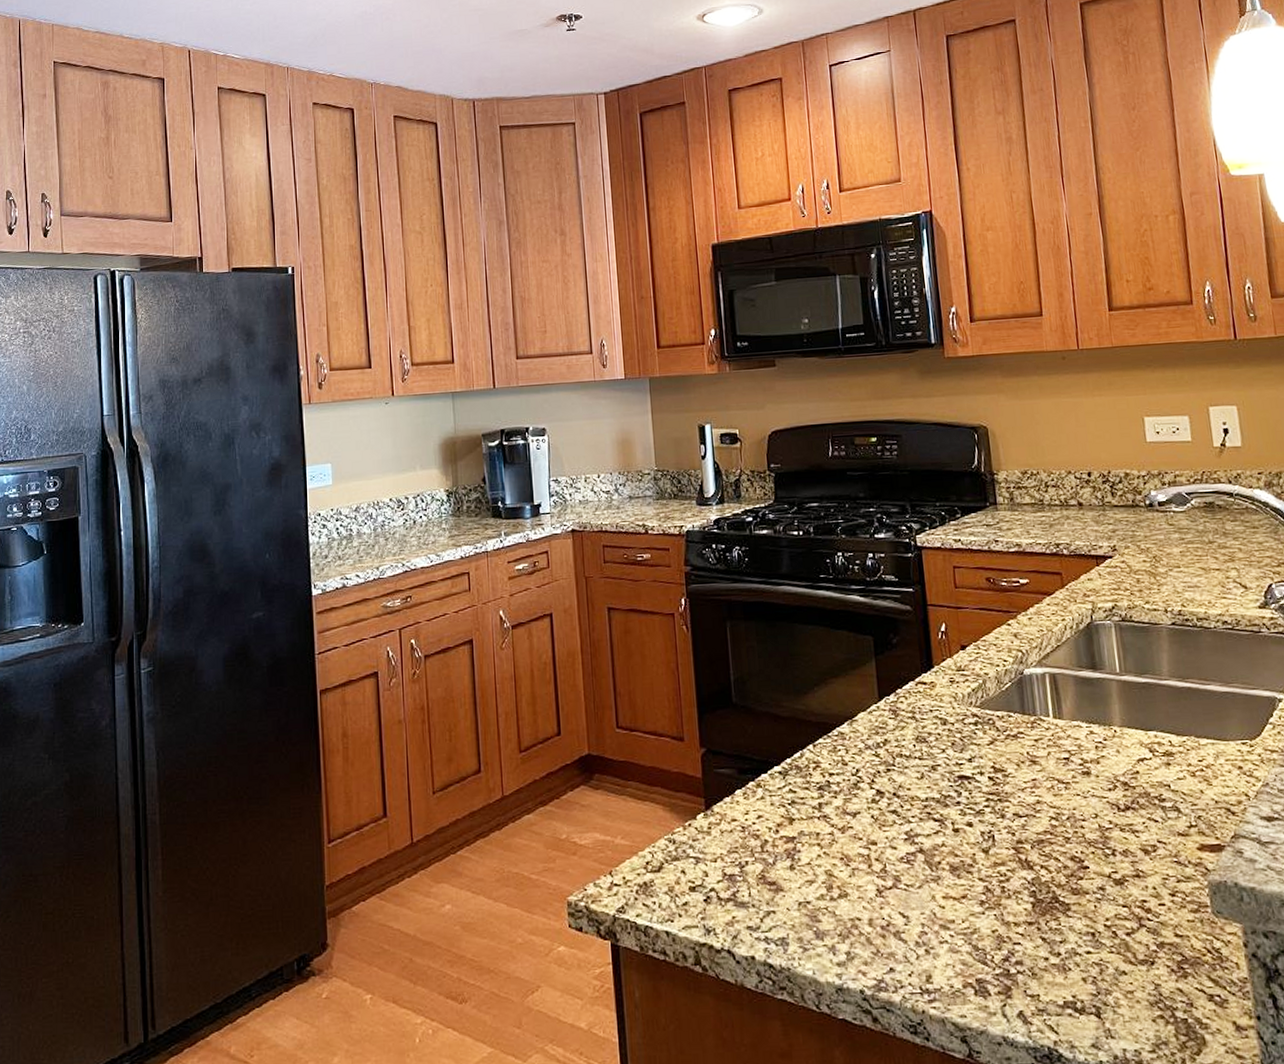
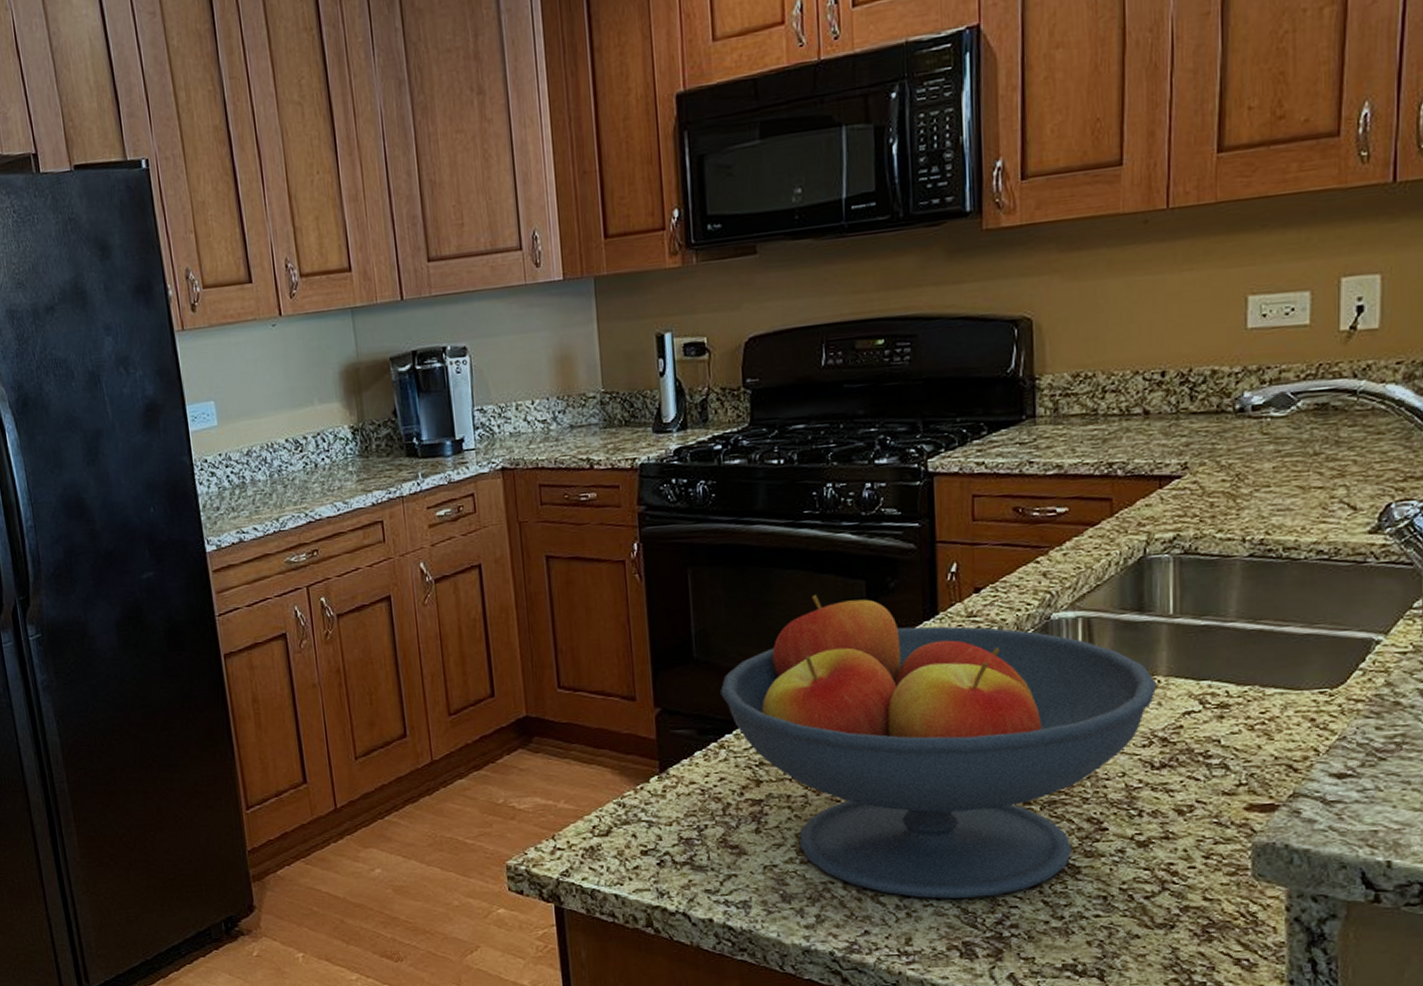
fruit bowl: none [756,648,1115,936] -> present [720,595,1158,899]

